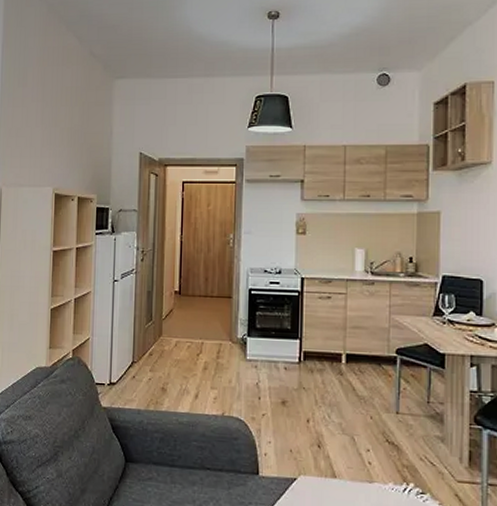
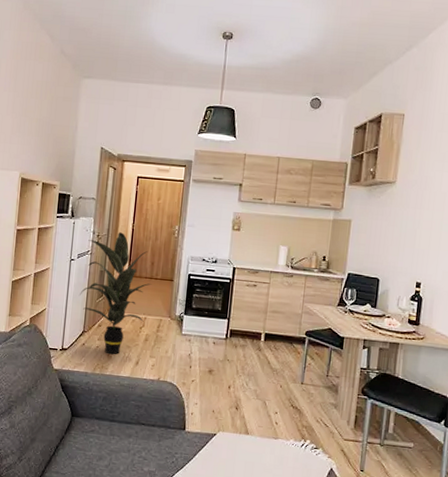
indoor plant: none [126,246,207,388] -> present [80,232,152,355]

